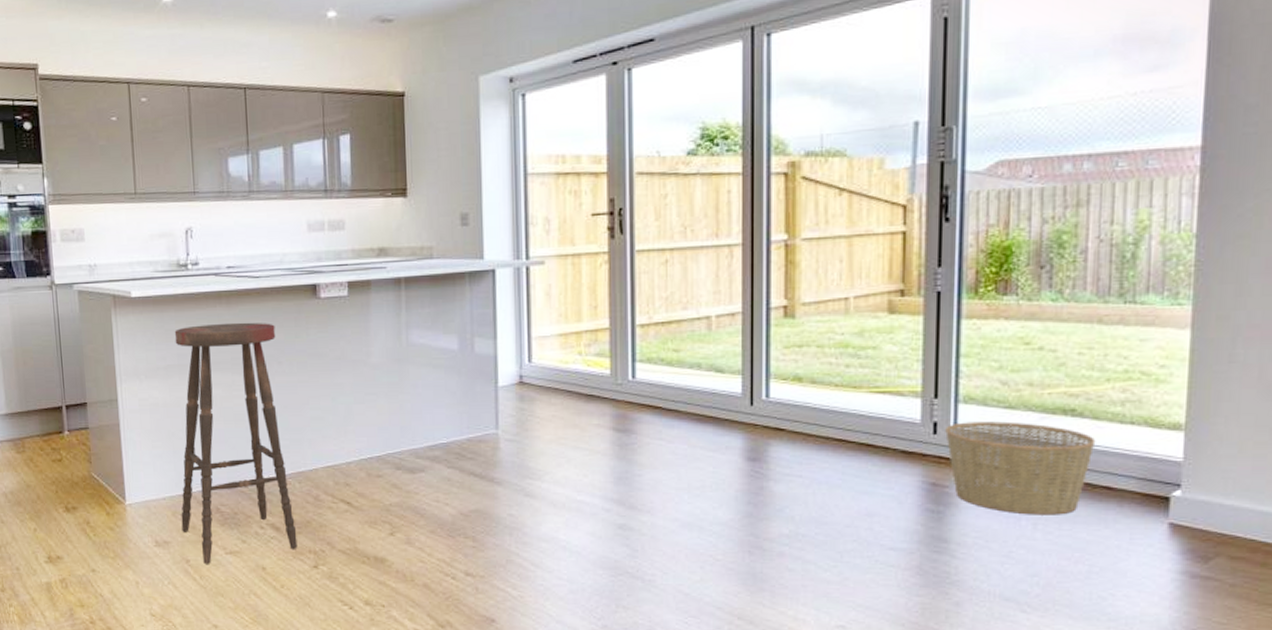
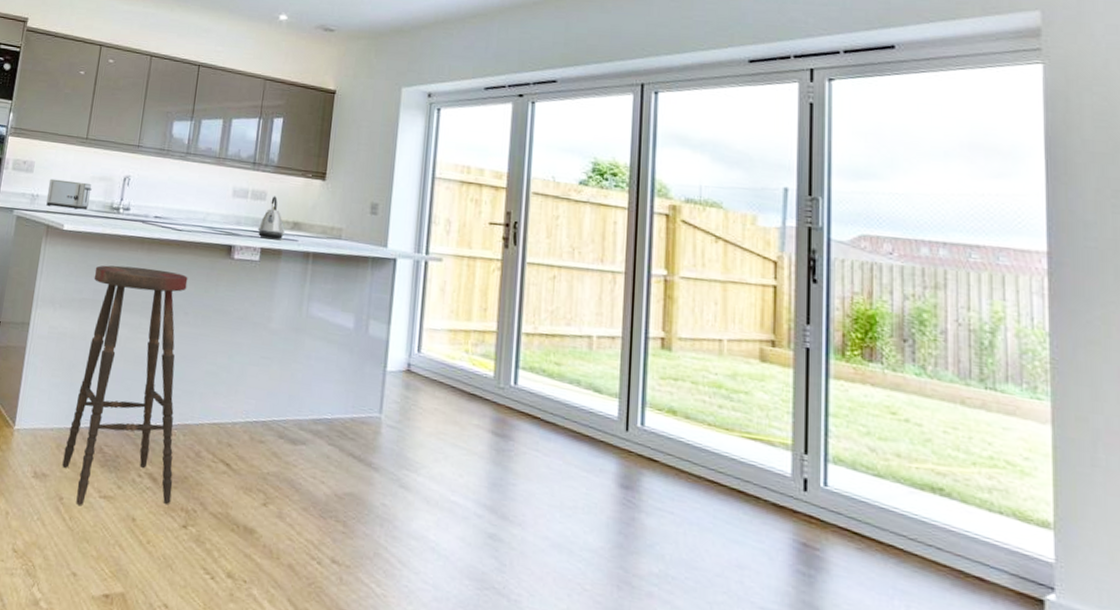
toaster: none [104,242,153,275] -> present [46,178,92,210]
kettle: none [340,223,371,271] -> present [257,196,285,240]
basket: present [945,421,1096,515] -> none [815,483,966,601]

